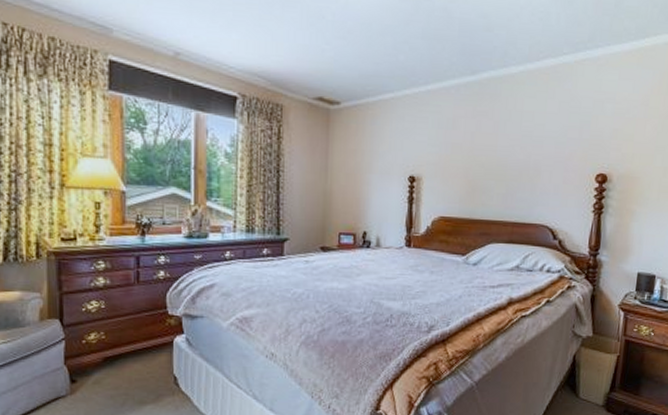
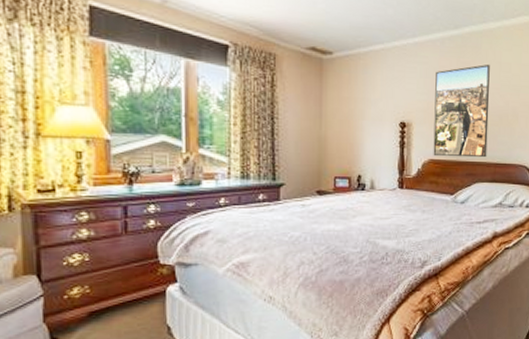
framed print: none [444,112,510,216] -> present [433,64,490,158]

